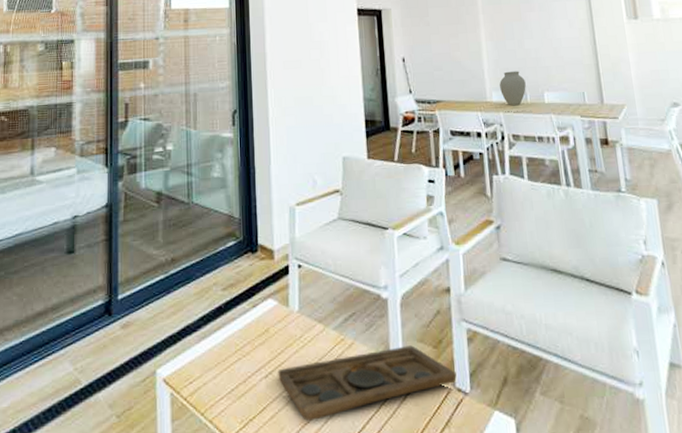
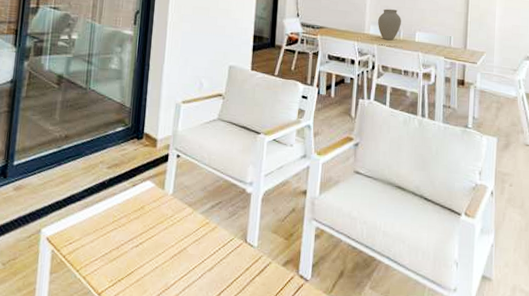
decorative tray: present [278,345,457,421] -> none [147,234,301,287]

